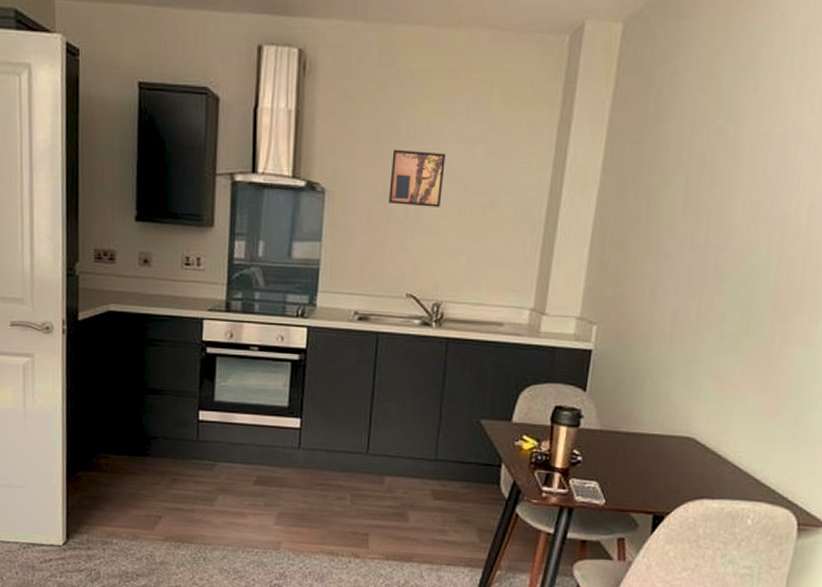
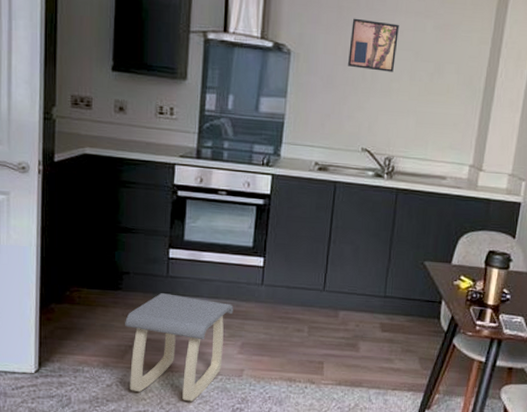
stool: none [154,459,269,577] -> present [125,293,234,402]

